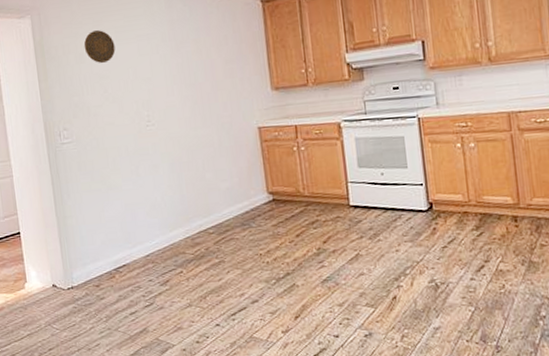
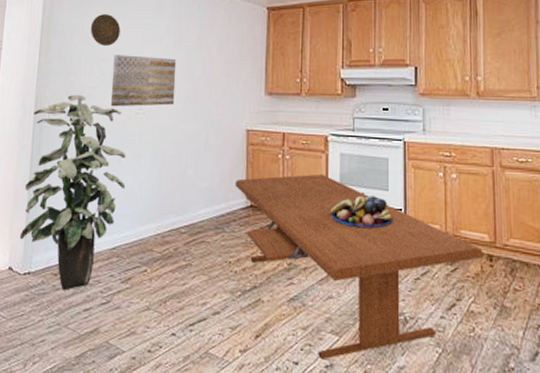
indoor plant: none [45,114,149,299] -> present [19,94,126,291]
wall art: none [113,66,182,123] -> present [110,55,177,107]
table: none [254,160,508,331] -> present [234,173,484,360]
fruit bowl: none [351,174,416,207] -> present [330,195,393,229]

